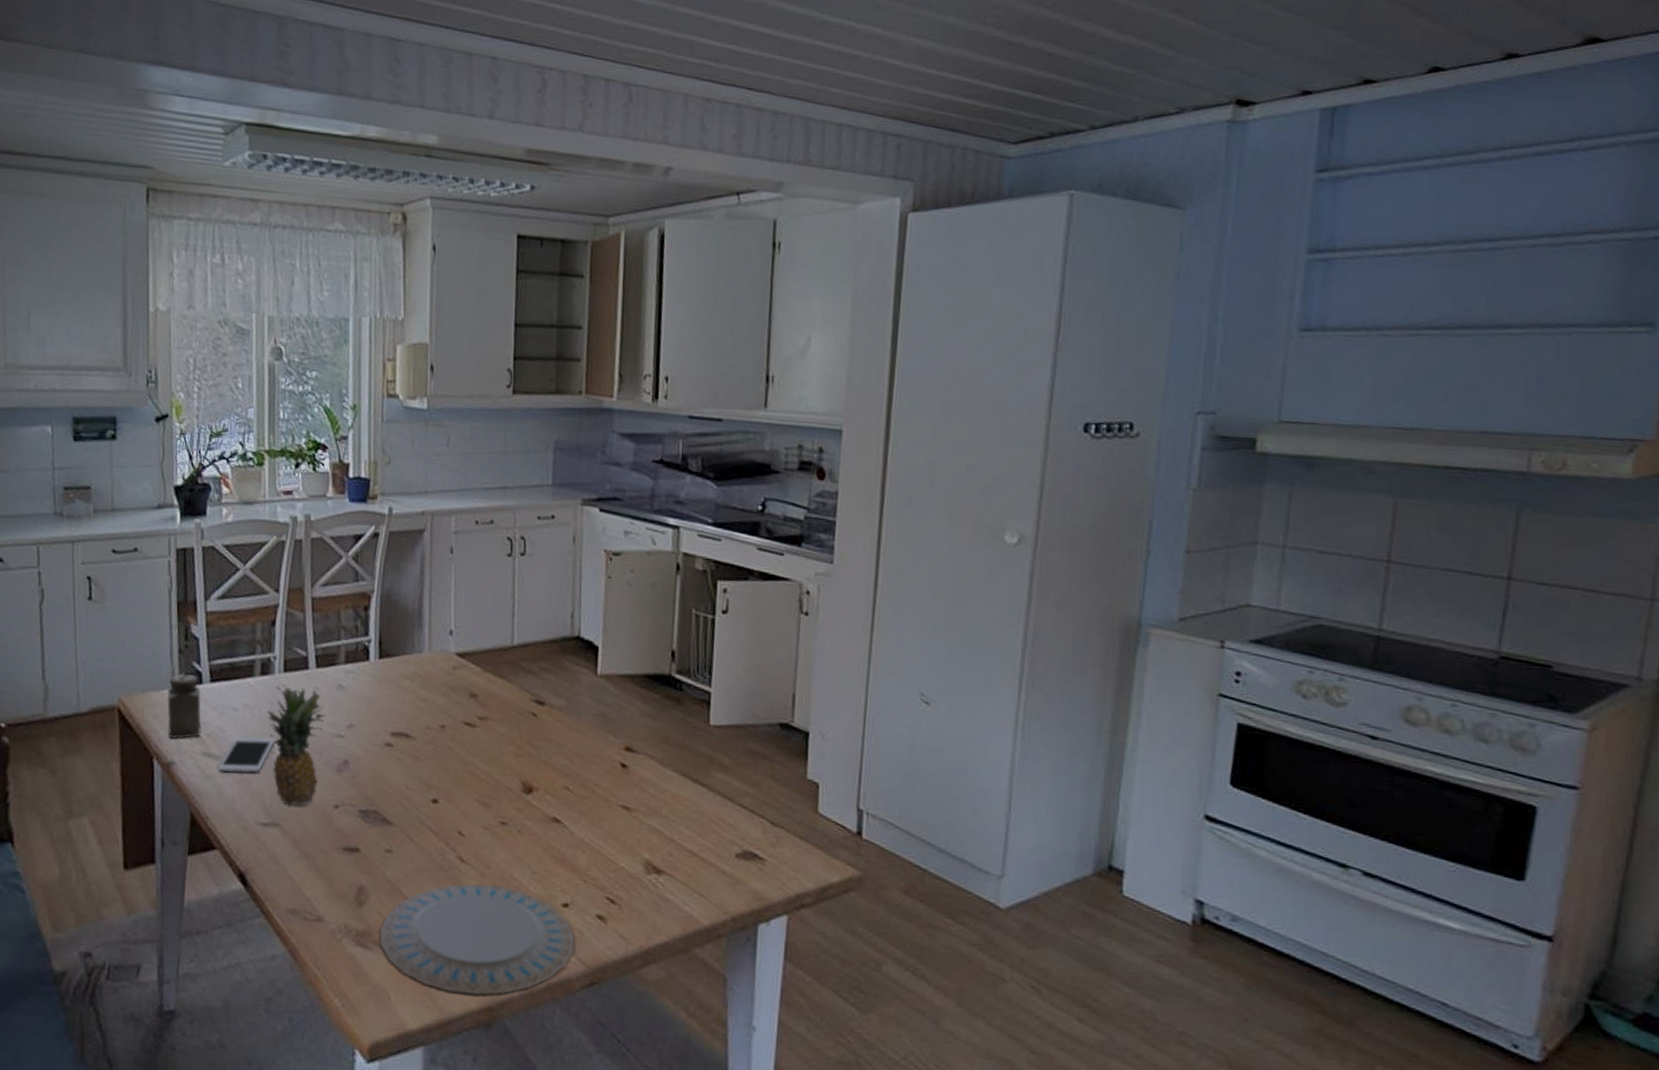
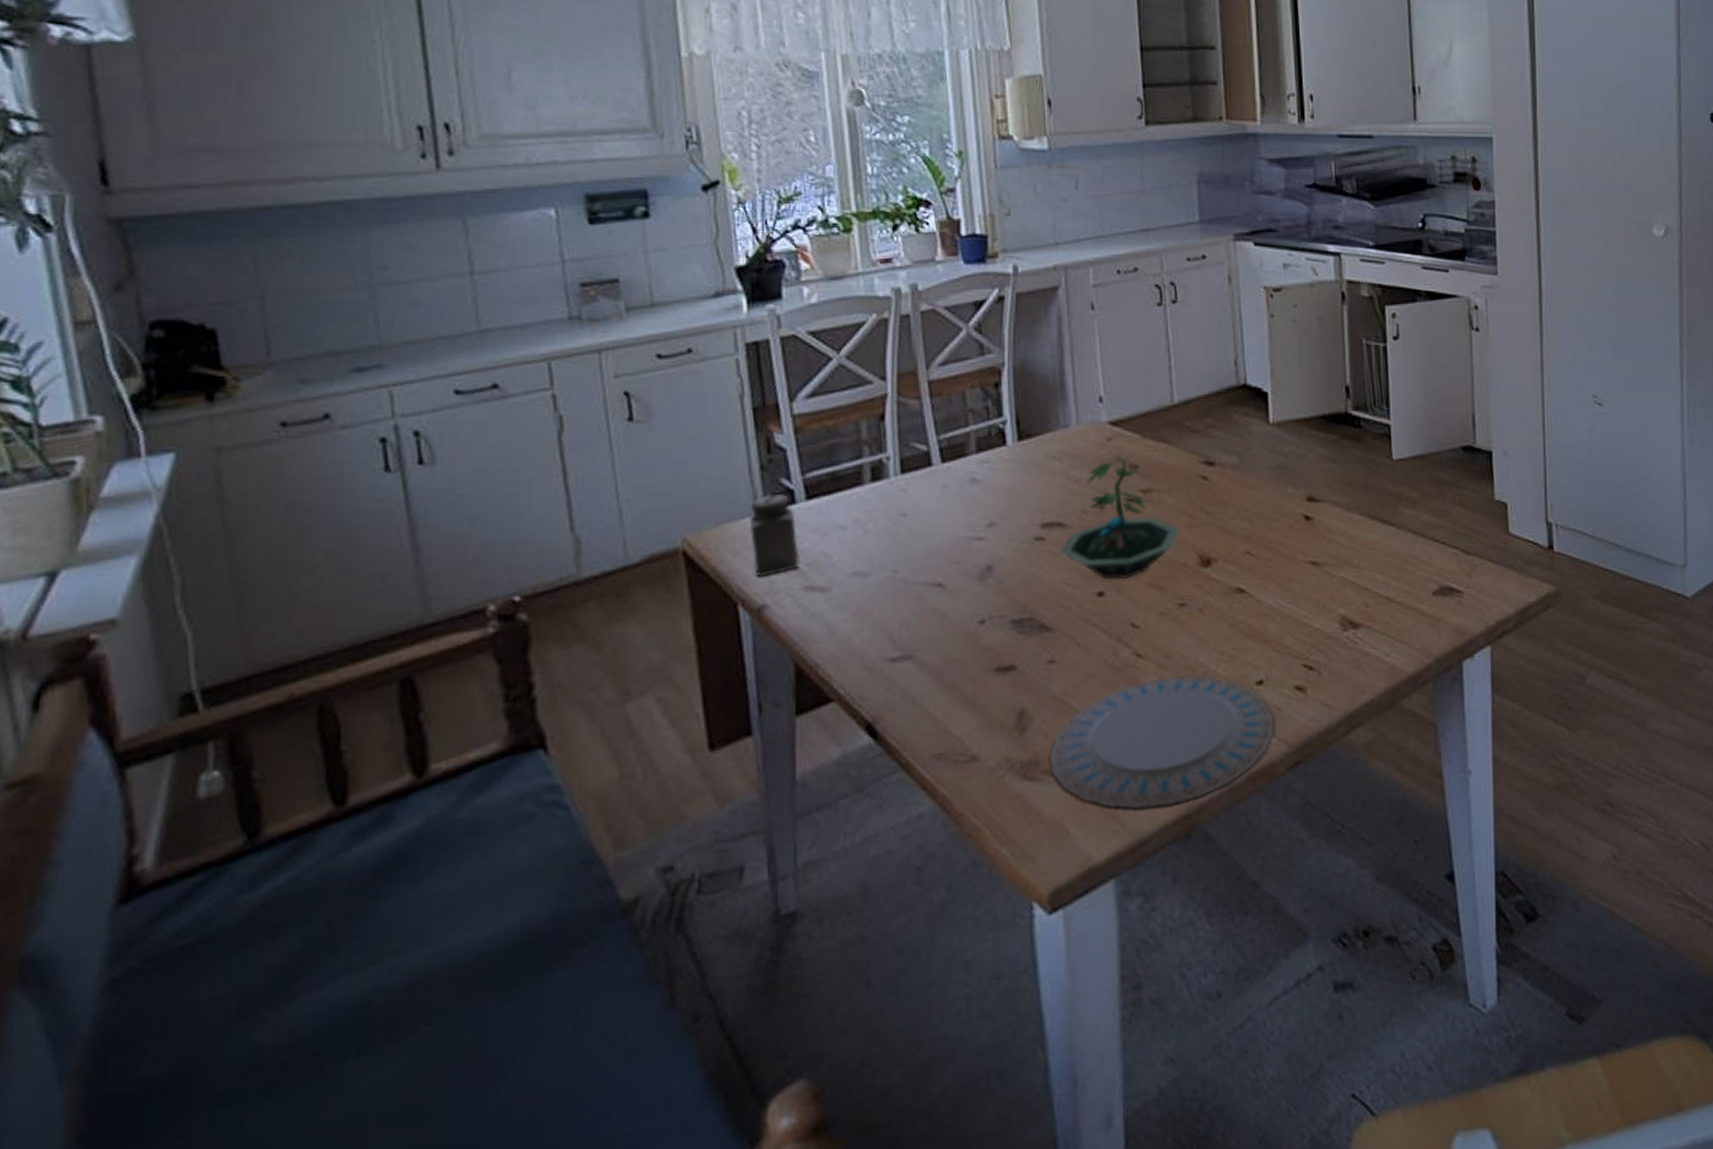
cell phone: present [217,737,275,773] -> none [825,554,897,606]
fruit: present [267,685,326,807] -> none [884,489,959,631]
terrarium: none [405,683,508,793] -> present [1060,454,1180,580]

